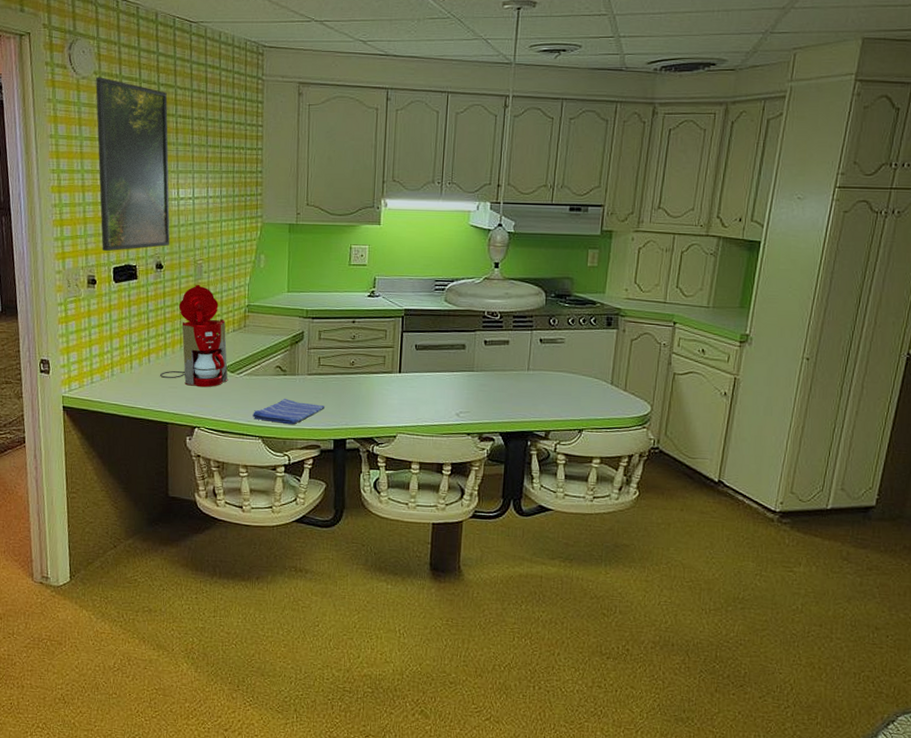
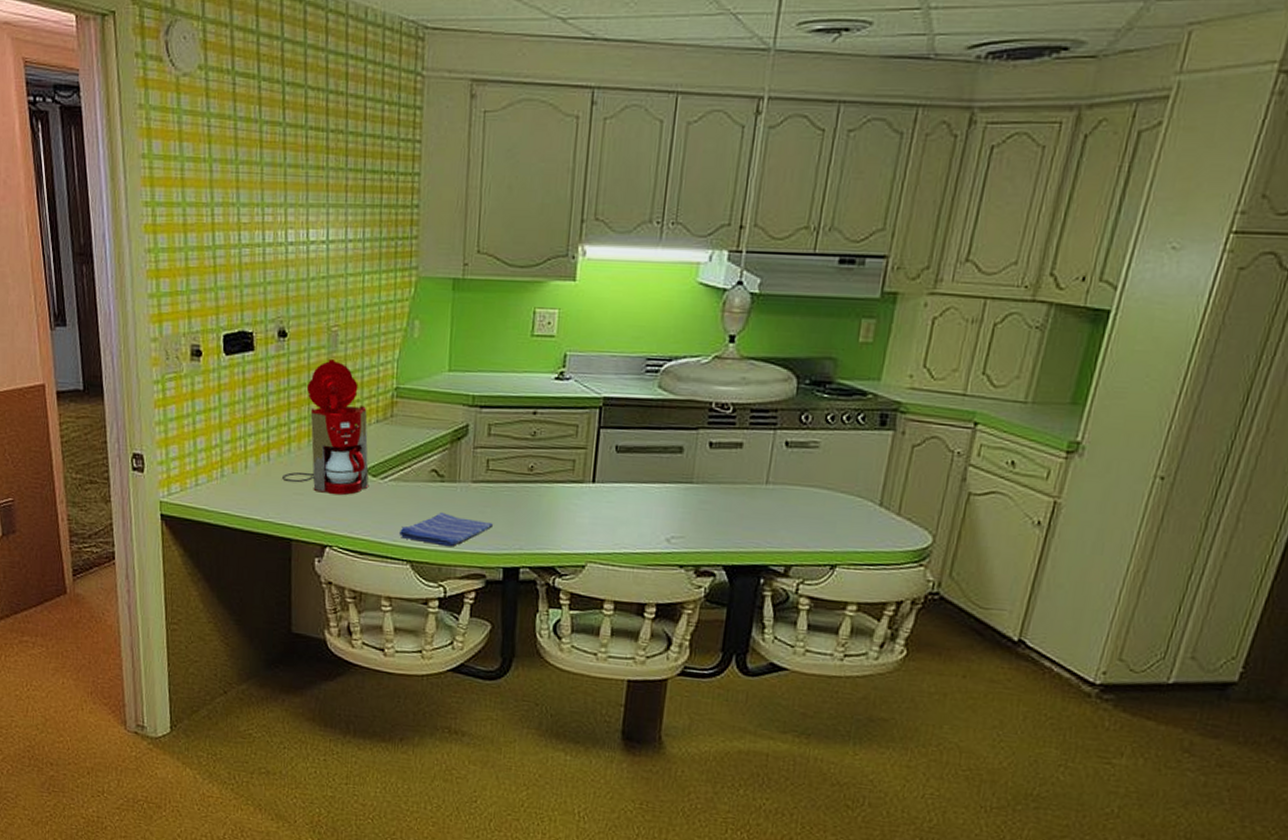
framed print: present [96,77,170,252] -> none [200,73,297,314]

